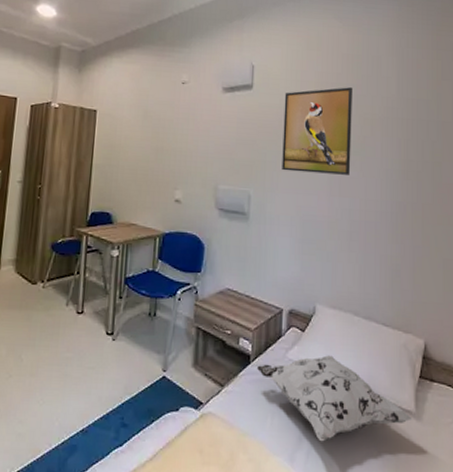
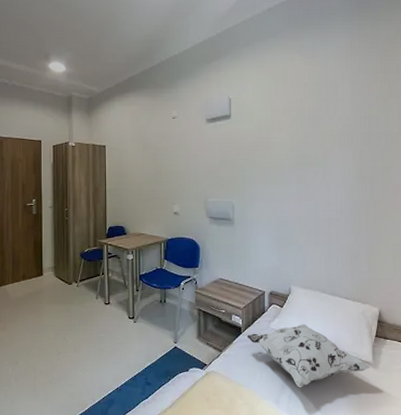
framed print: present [282,87,352,175] -> none [257,111,315,183]

